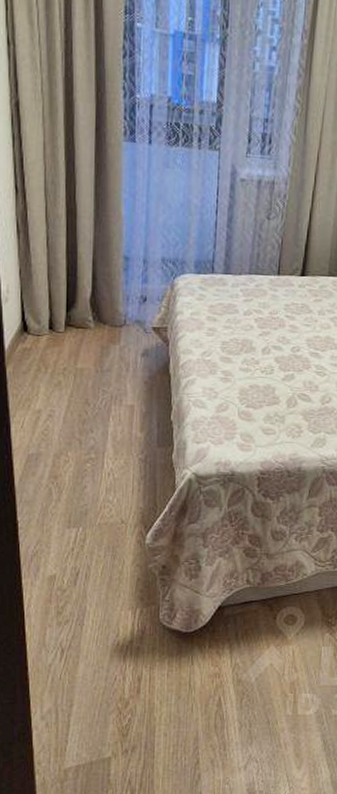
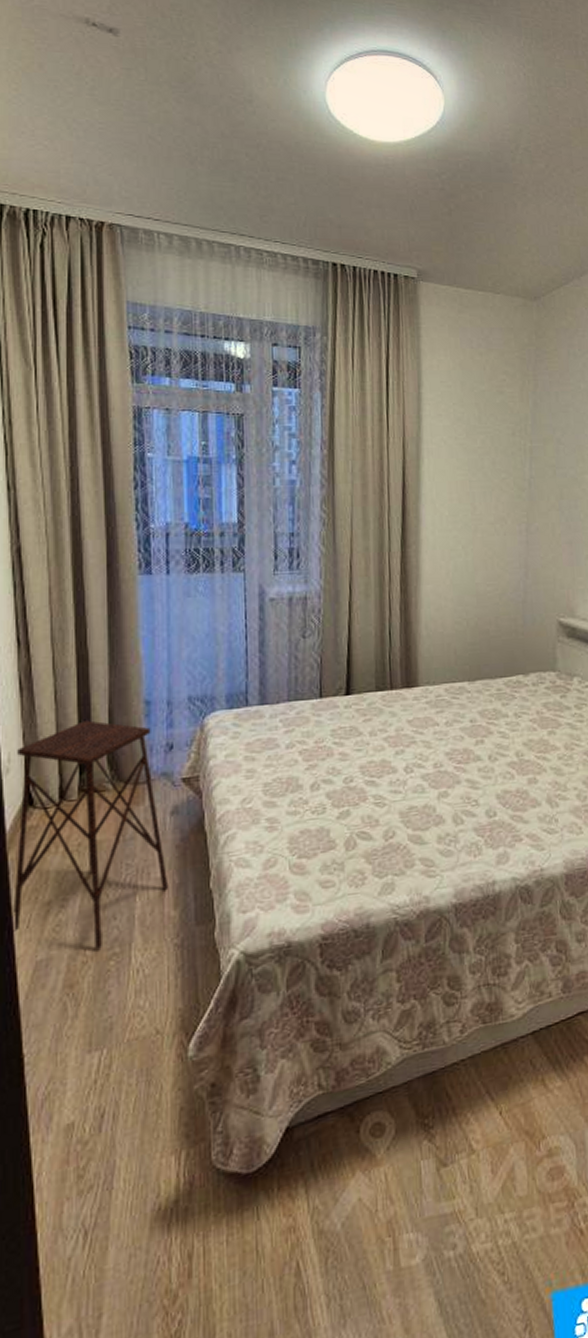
side table: none [9,266,137,453] -> present [12,720,169,950]

